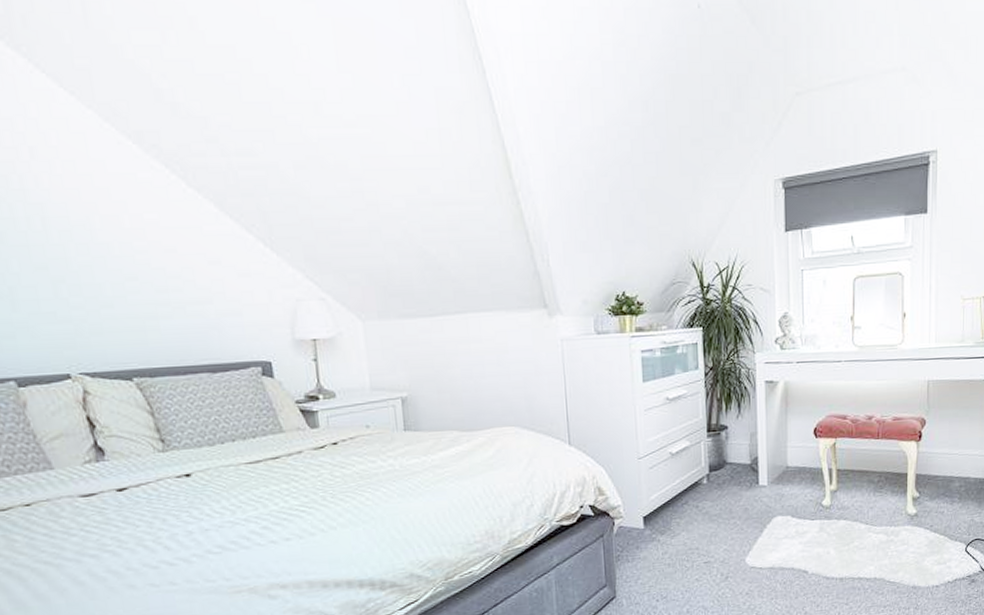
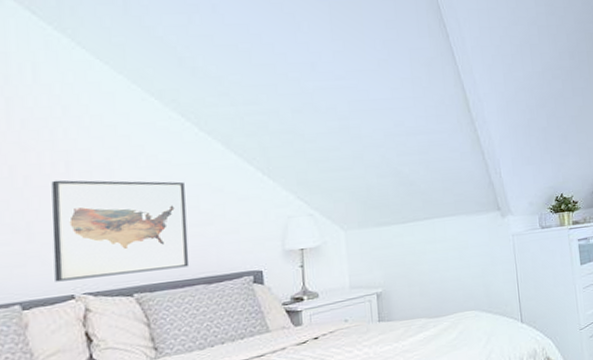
wall art: none [29,239,190,358] -> present [51,180,190,282]

